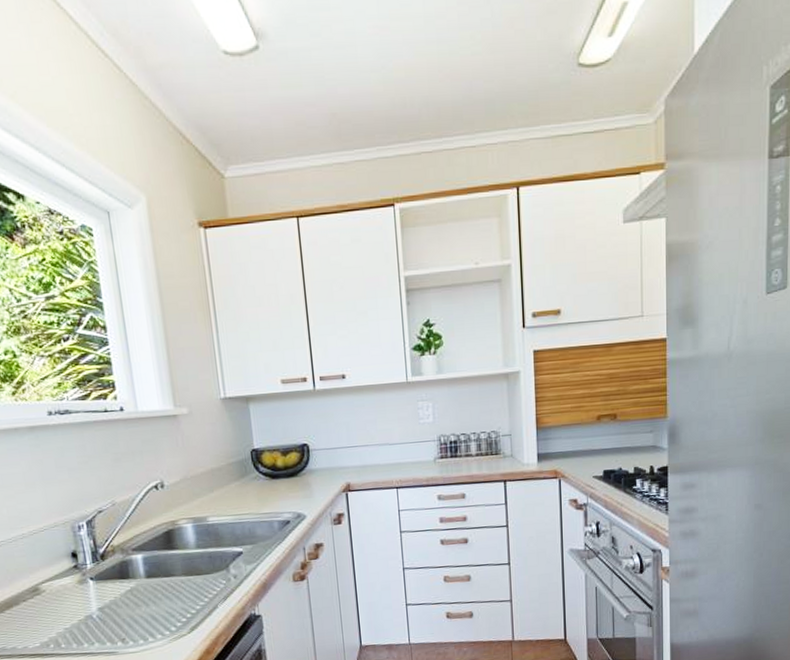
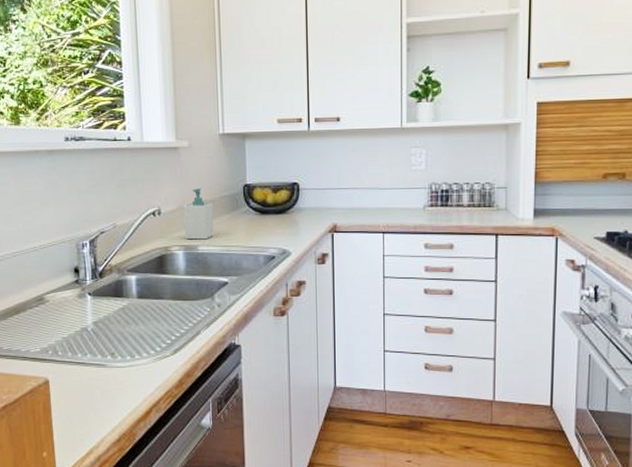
soap bottle: none [189,457,224,512] -> present [184,188,214,240]

